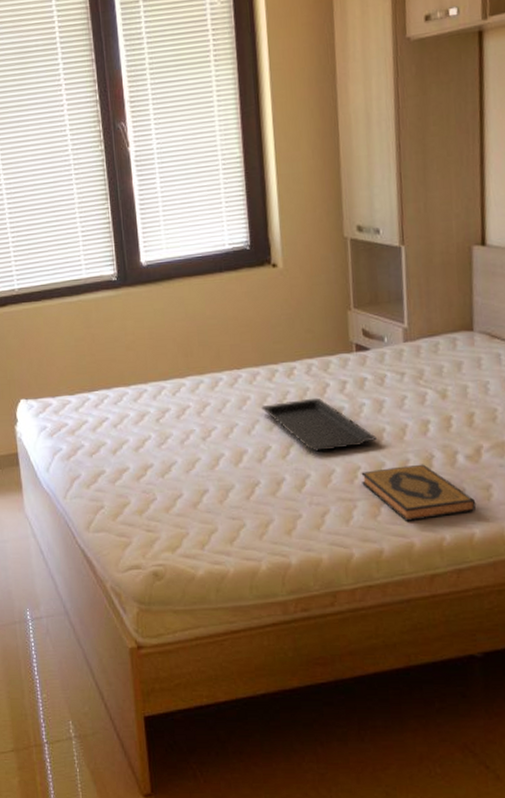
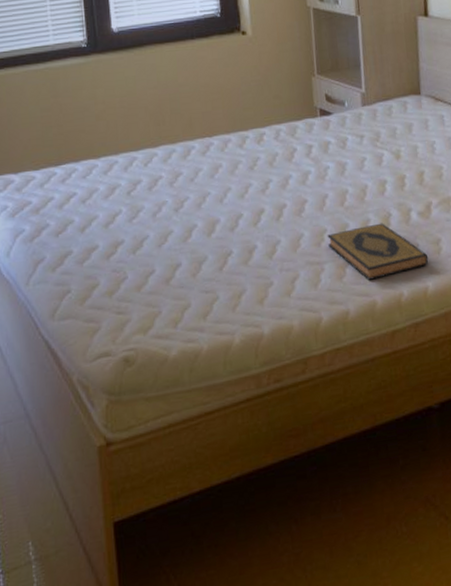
serving tray: present [261,397,377,452] -> none [233,162,341,217]

